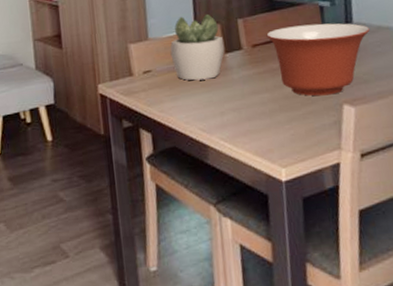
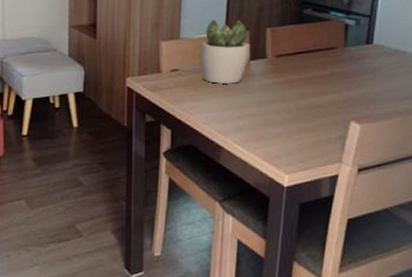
mixing bowl: present [266,23,370,96] -> none [291,41,387,111]

